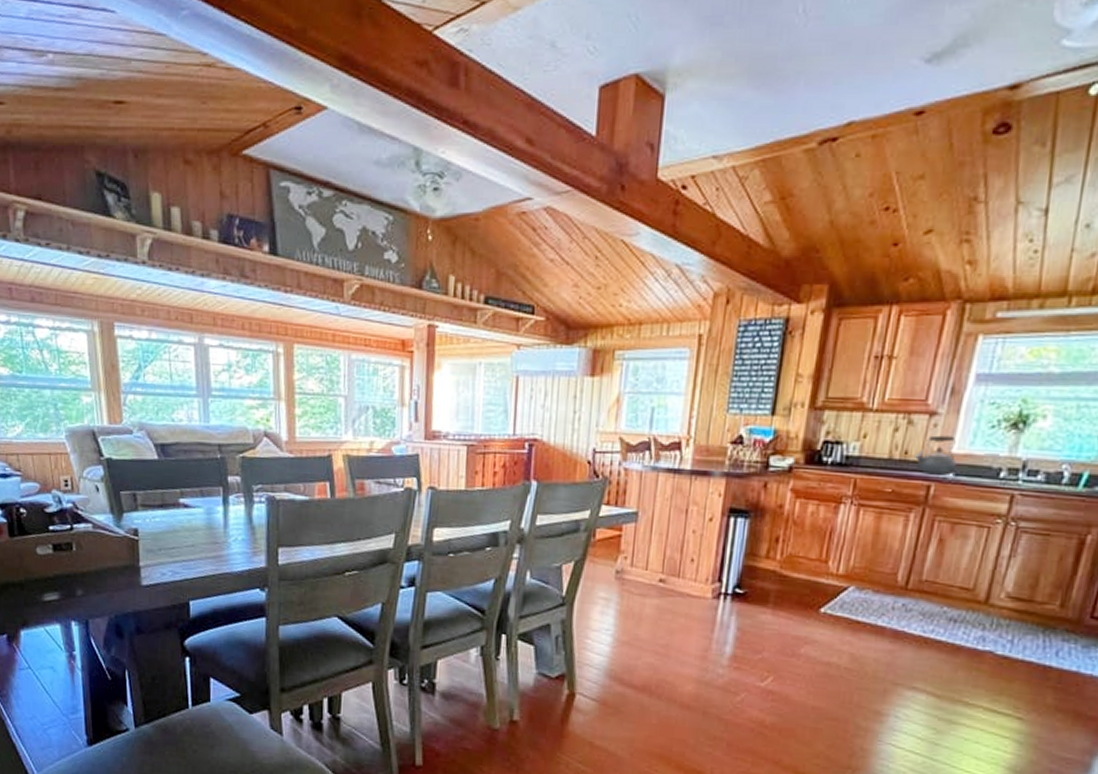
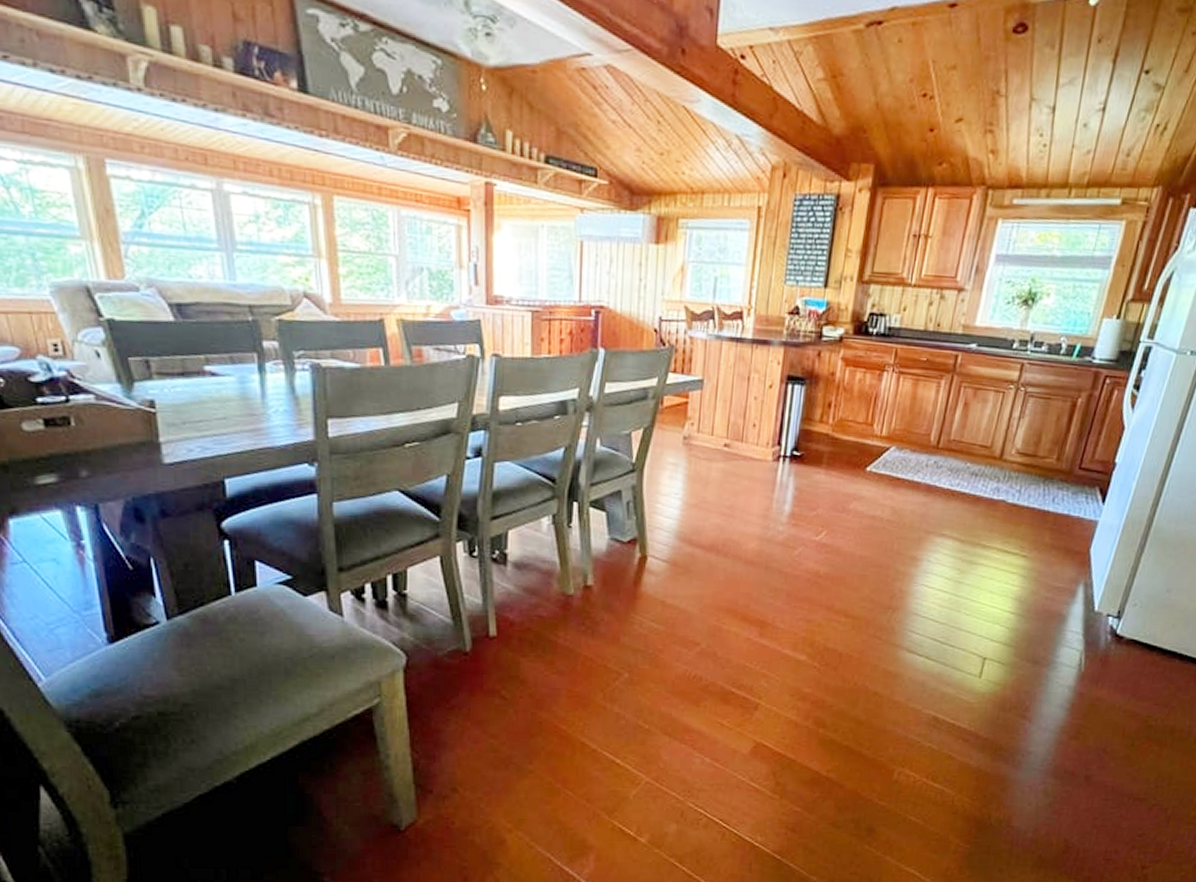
kettle: present [913,435,957,475] -> none [945,309,980,346]

